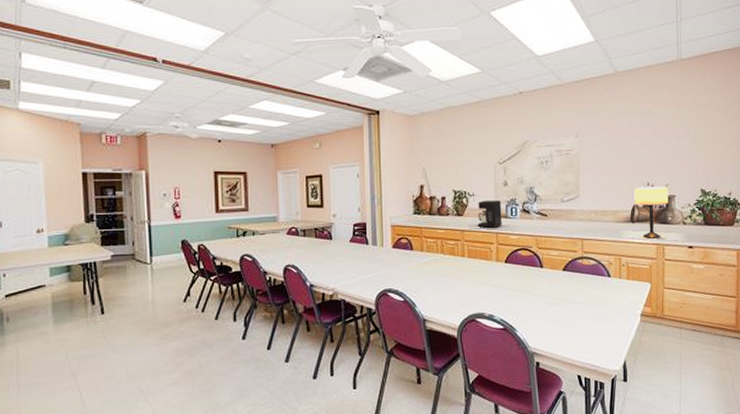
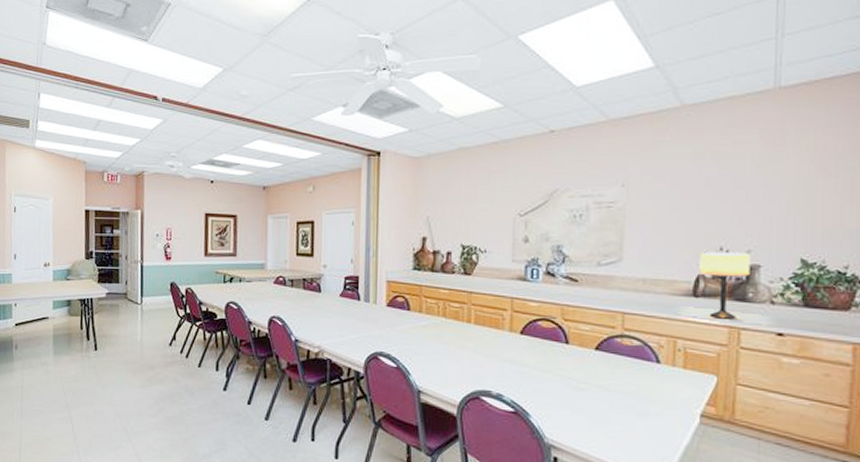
coffee maker: present [477,200,502,228] -> none [488,258,520,292]

